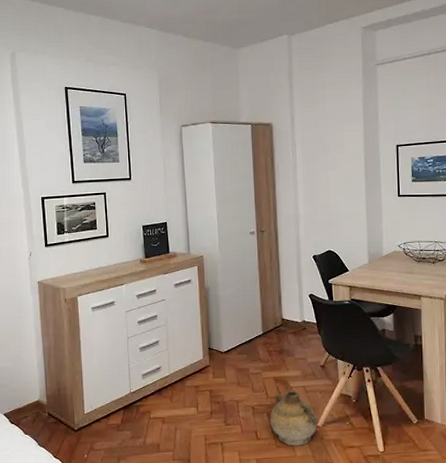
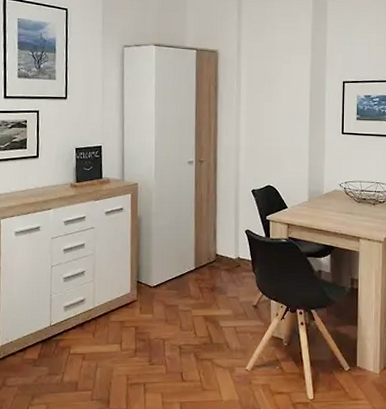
ceramic jug: present [270,390,317,446] -> none [197,330,246,390]

